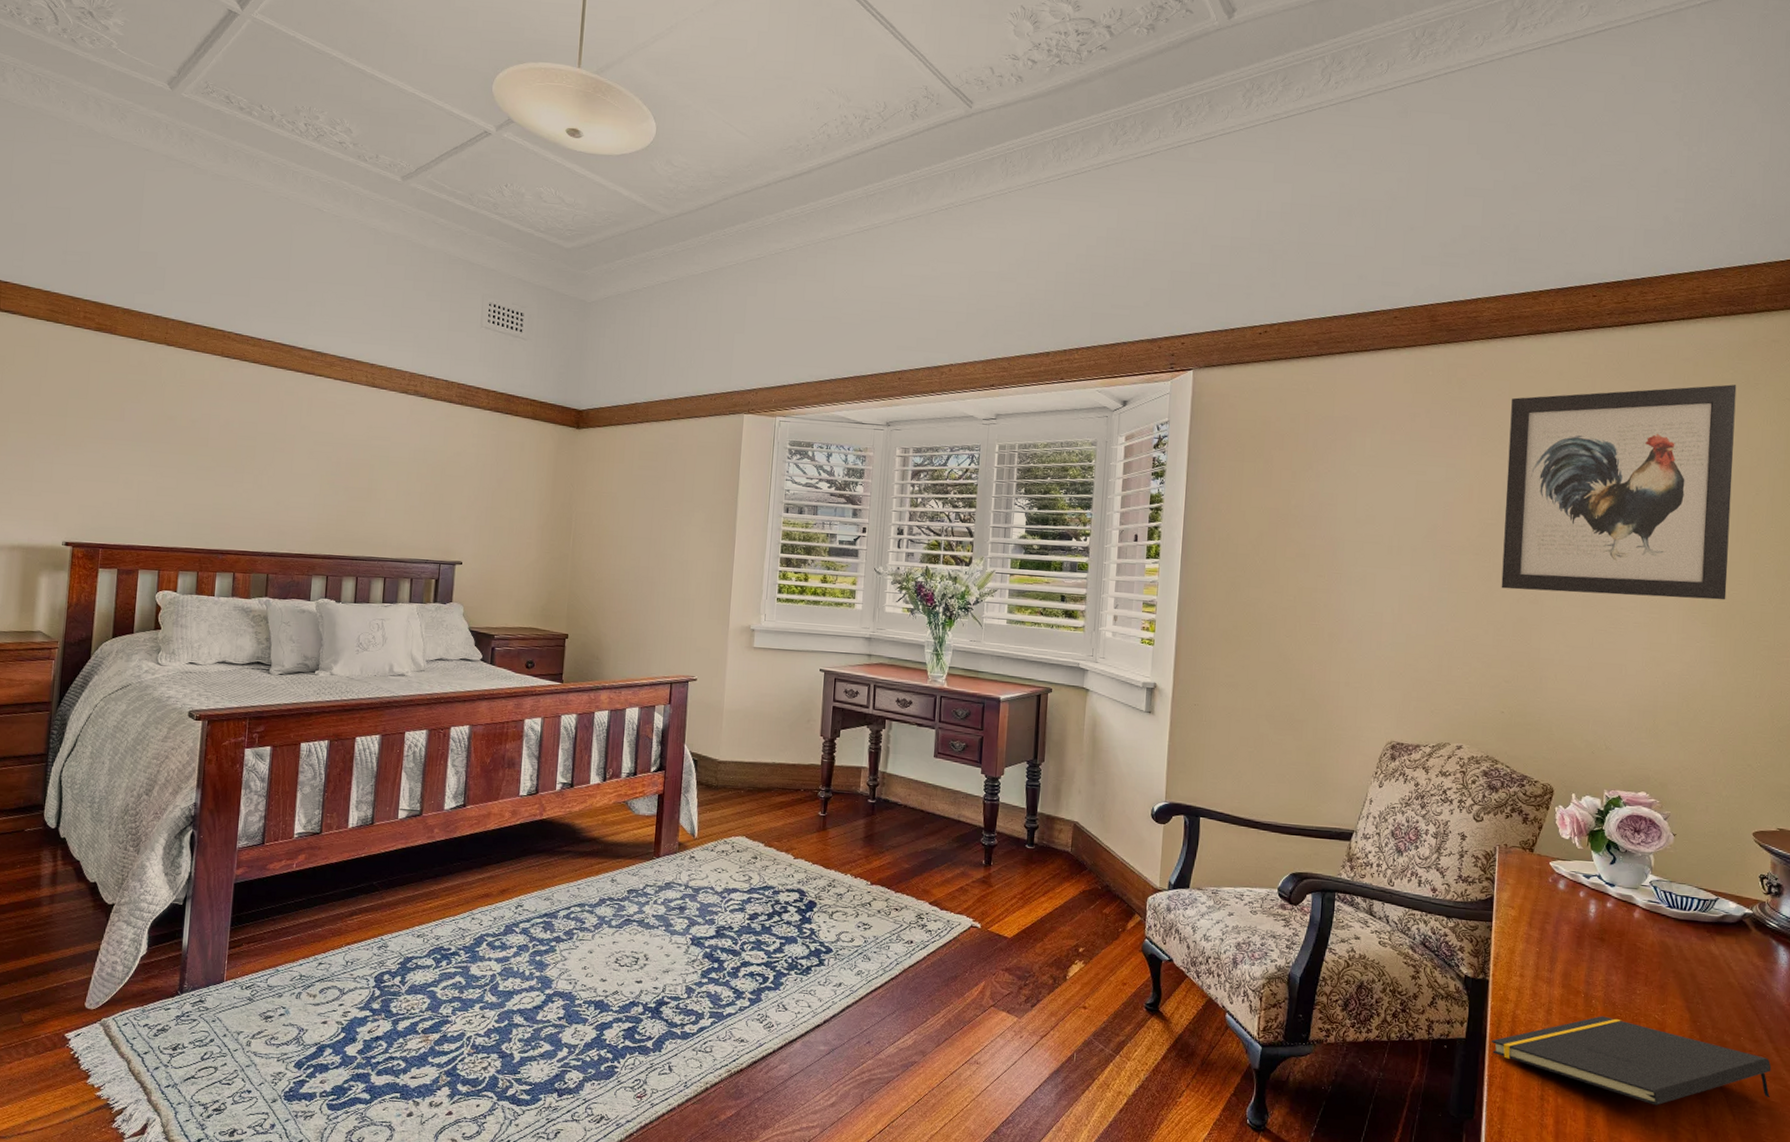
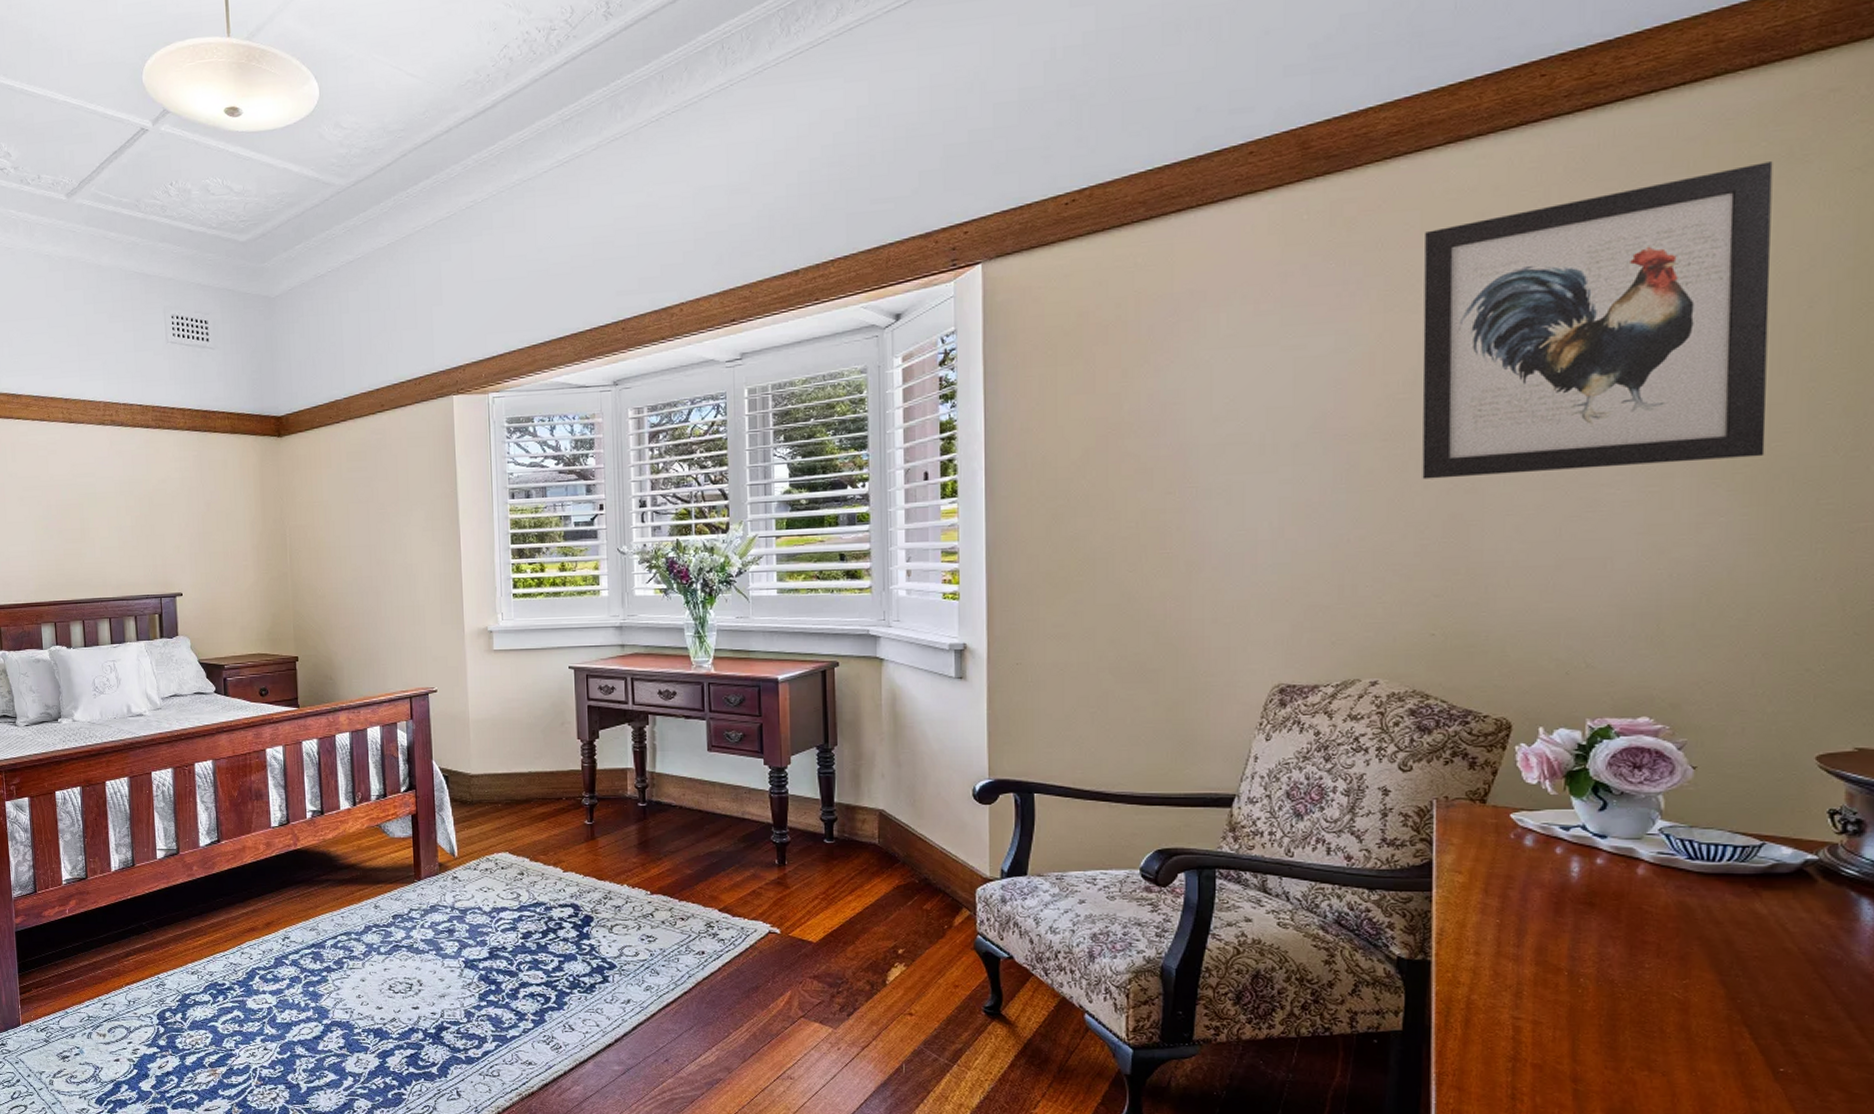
notepad: present [1491,1016,1772,1106] -> none [1438,997,1853,1103]

